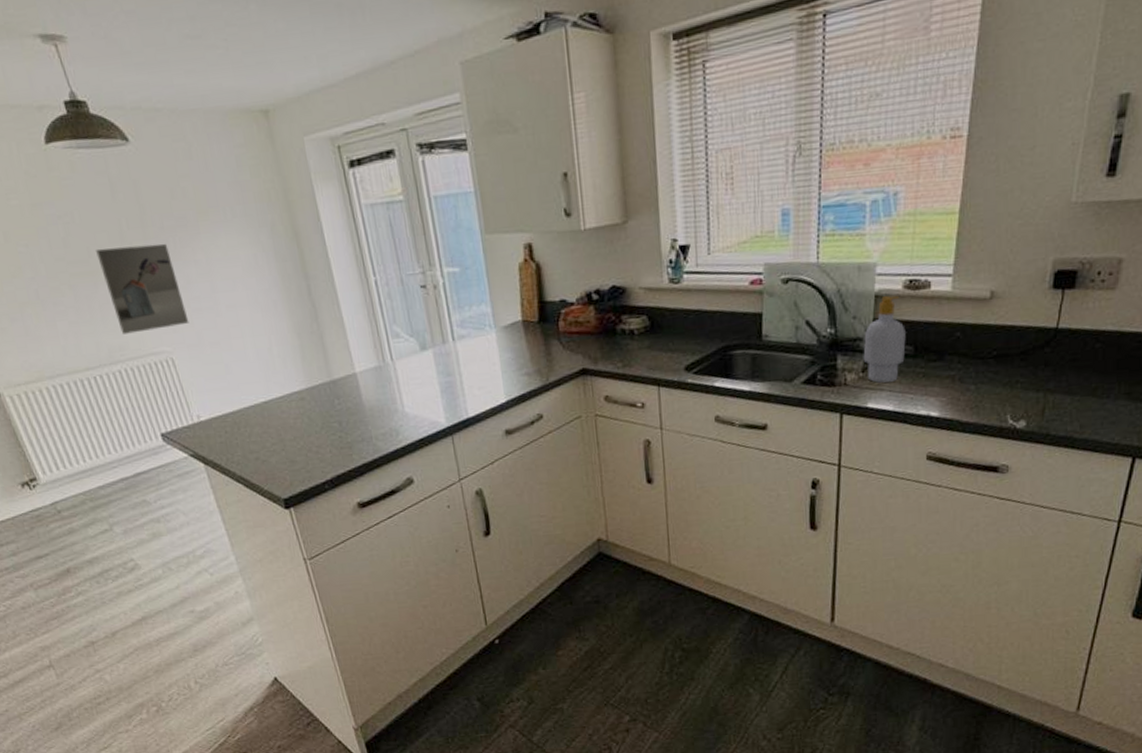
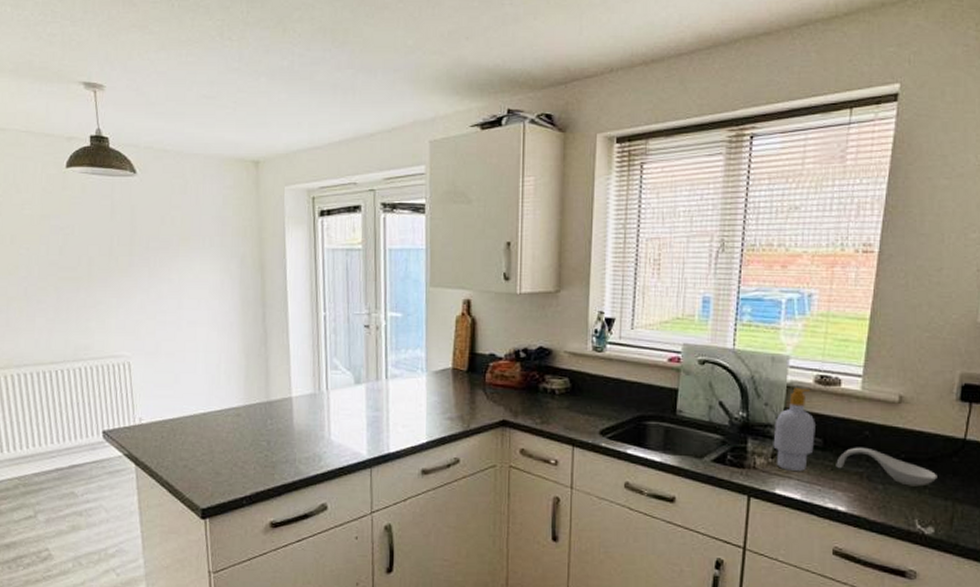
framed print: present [96,243,189,334] -> none [85,259,152,336]
spoon rest: none [927,349,1029,383] -> present [836,447,937,486]

